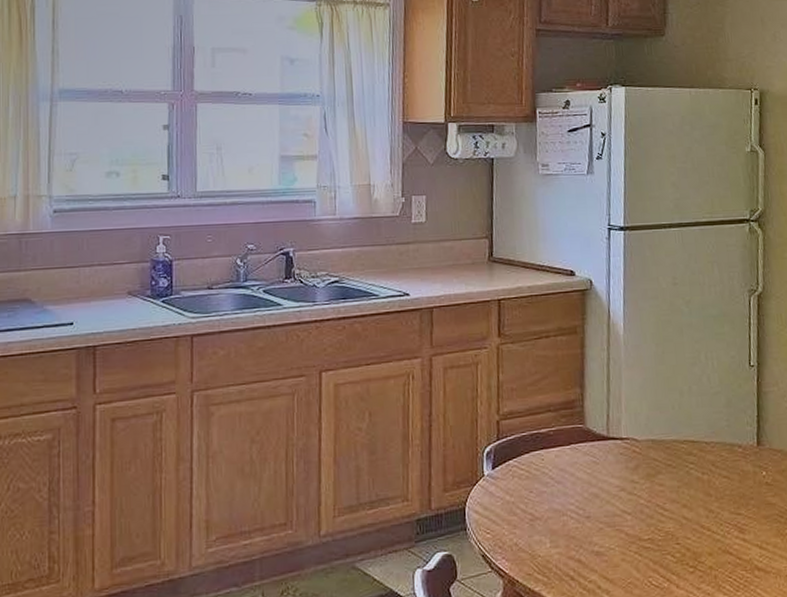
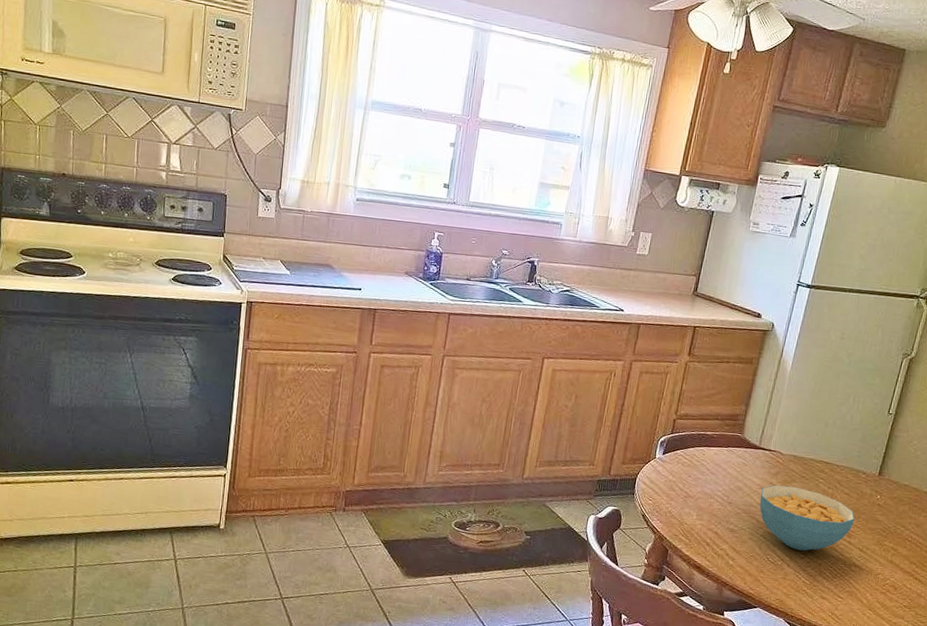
cereal bowl: none [622,480,744,563] -> present [759,485,855,551]

